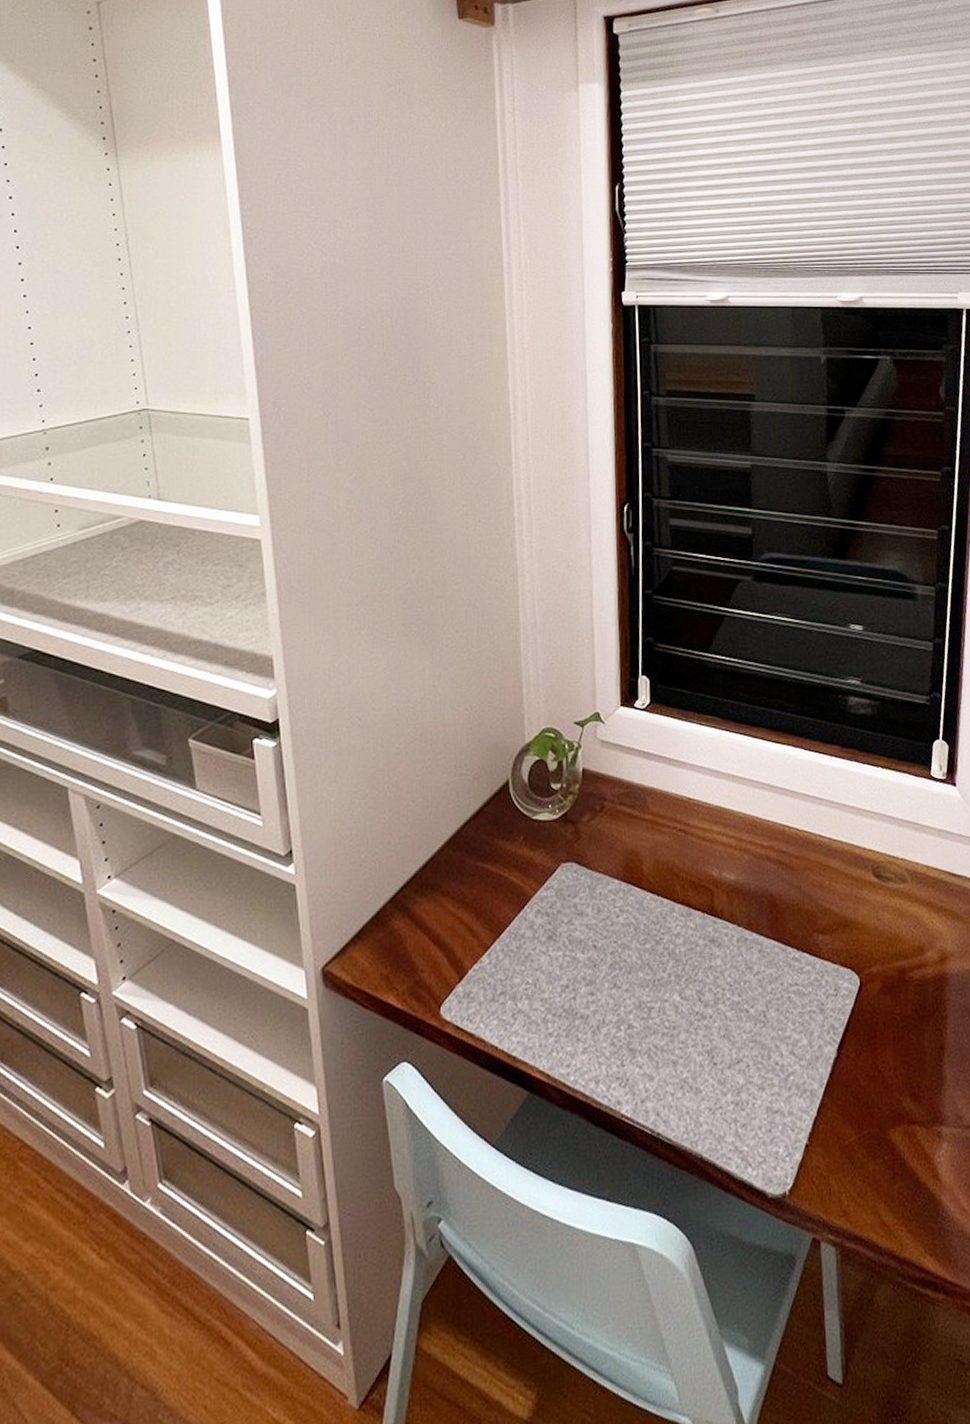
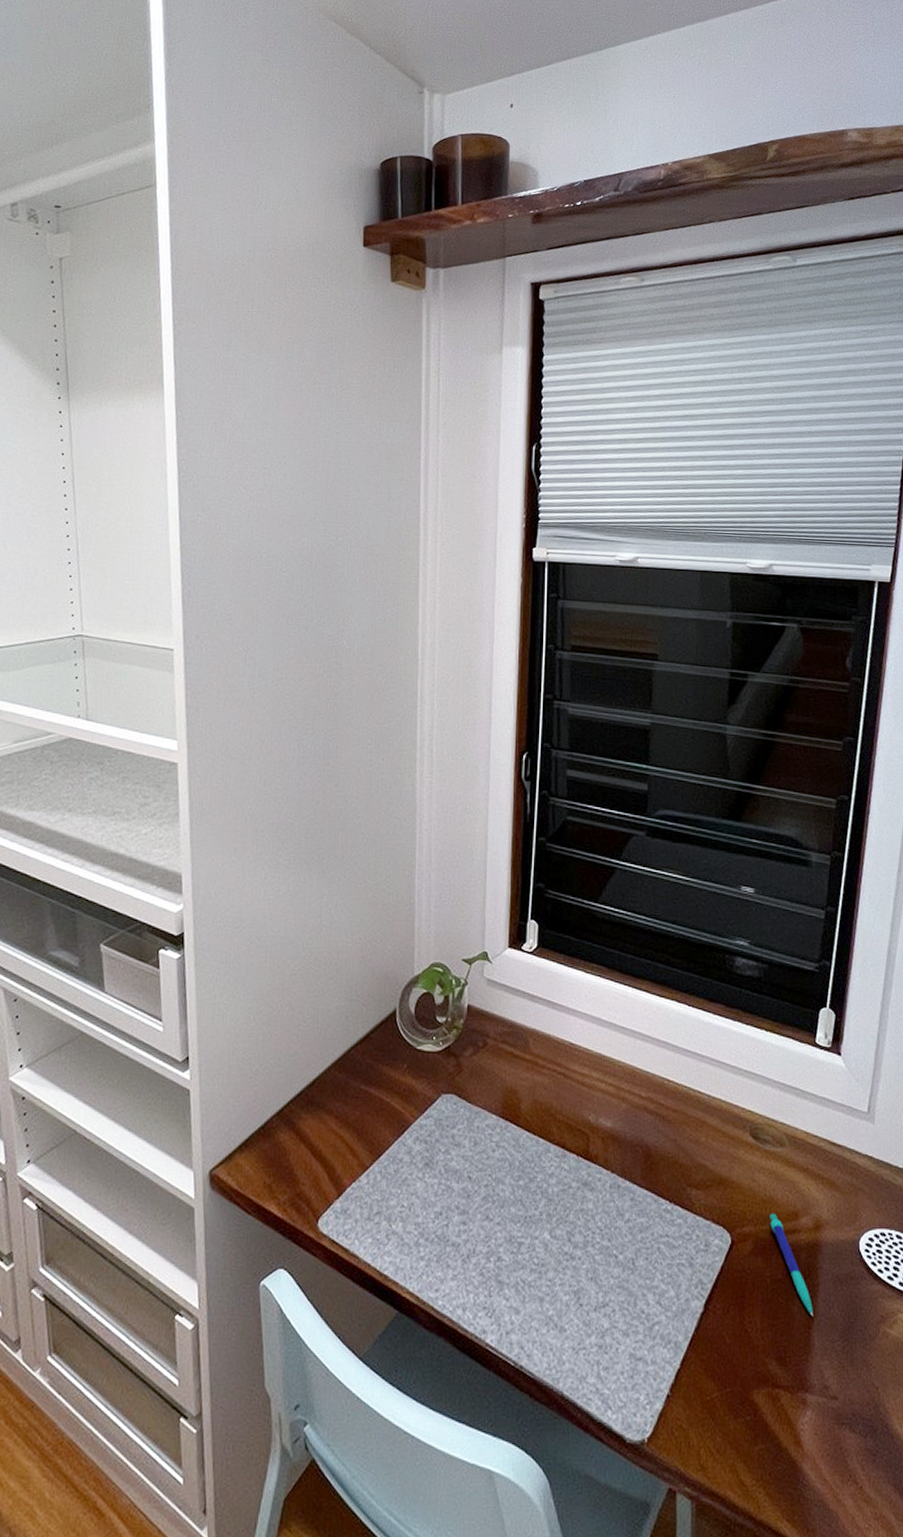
pen: none [896,950,943,1048] -> present [770,1213,813,1316]

